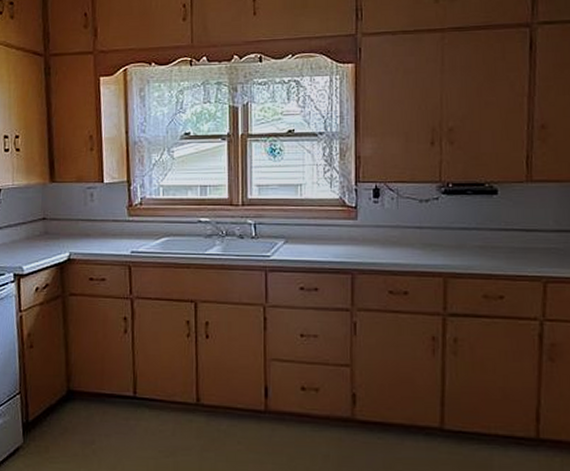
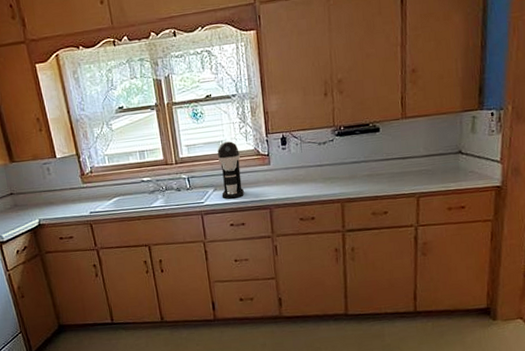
coffee maker: none [293,186,322,256] -> present [217,141,244,199]

